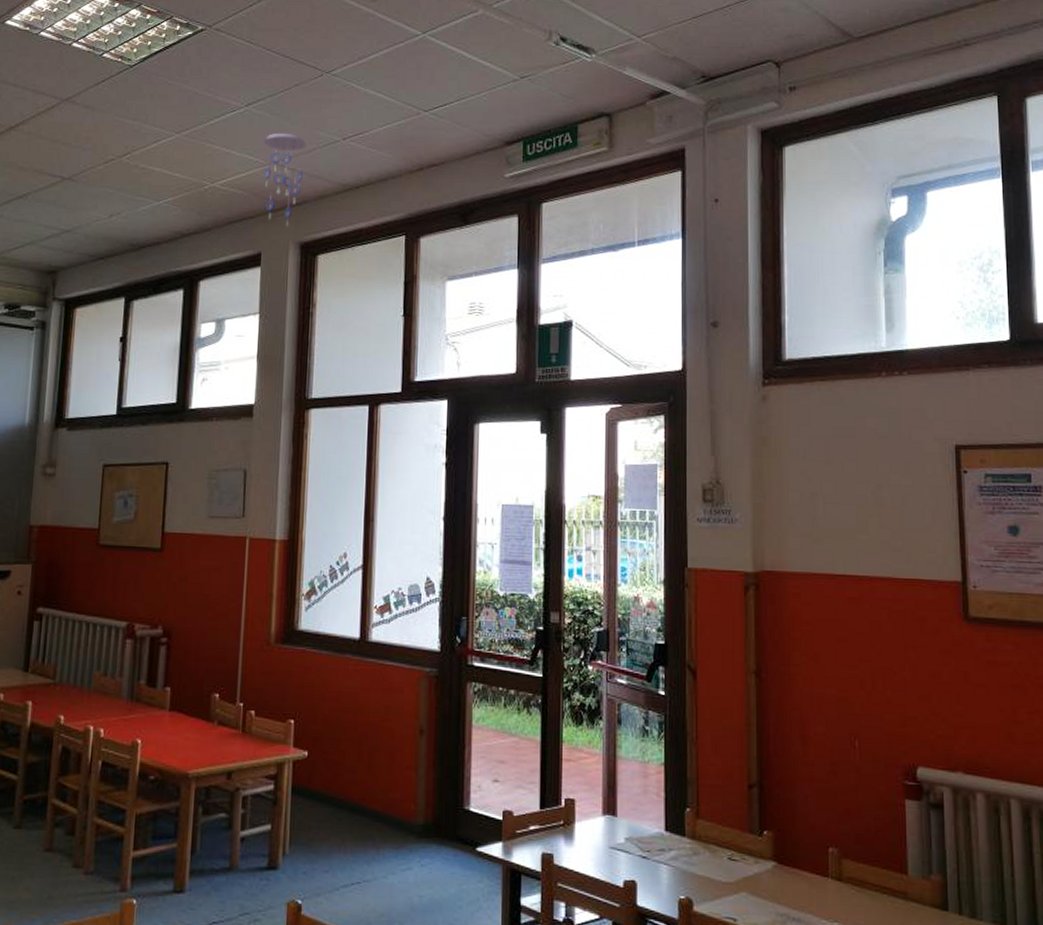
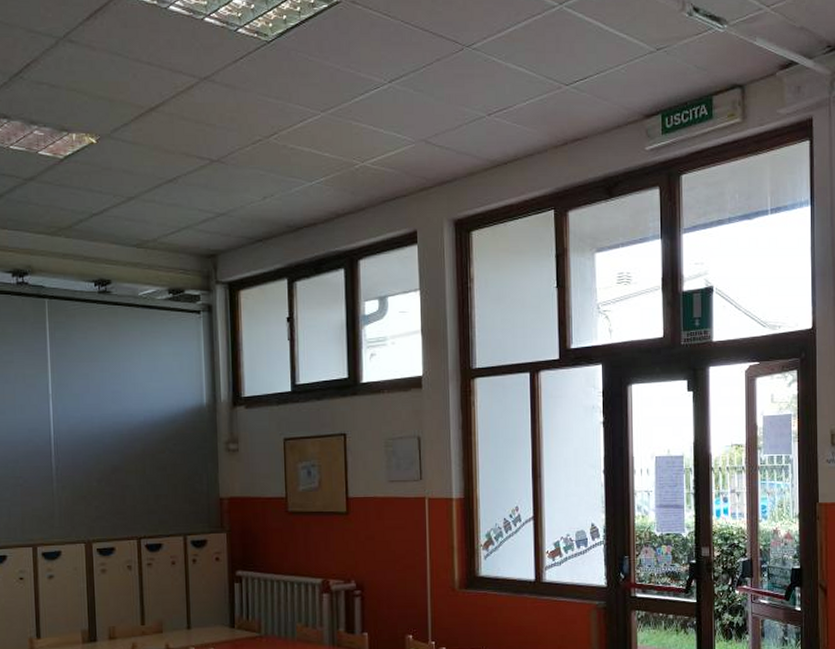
ceiling mobile: present [263,132,307,227] -> none [410,109,453,204]

